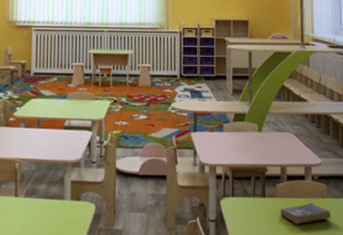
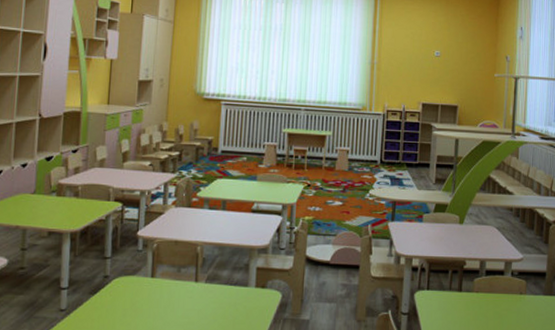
book: present [280,203,331,225] -> none [476,299,528,321]

